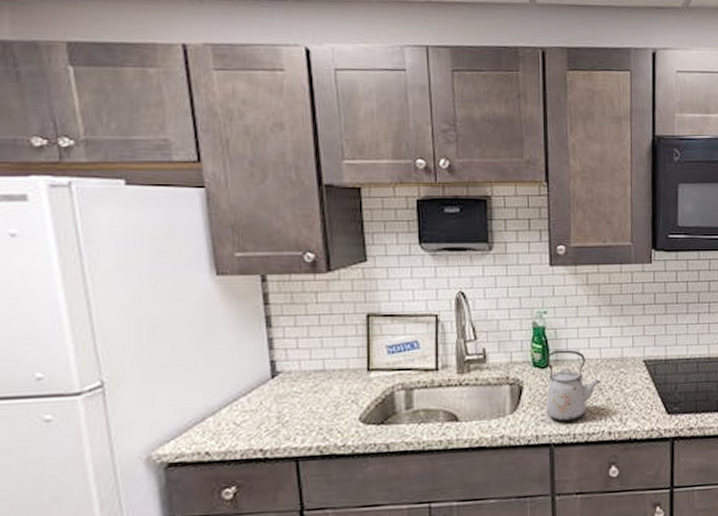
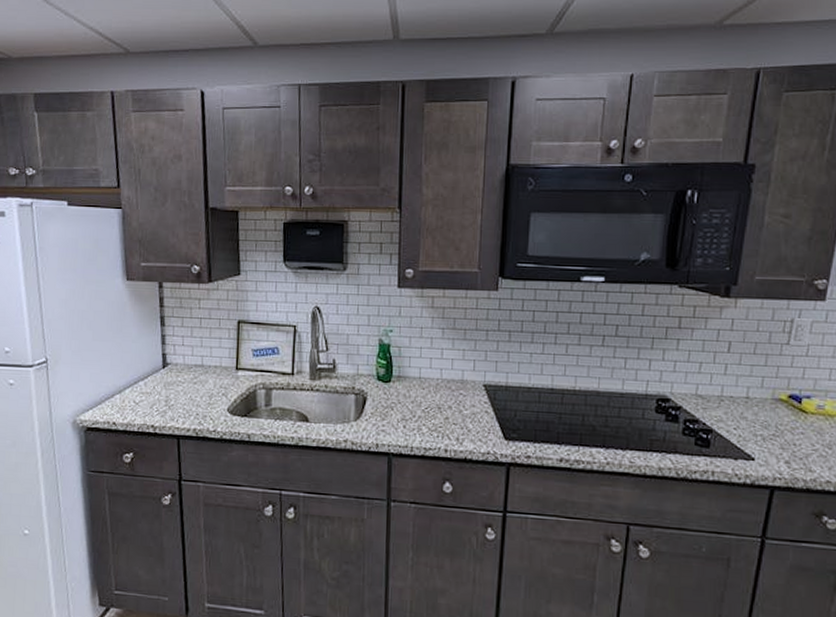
kettle: present [546,349,601,422] -> none [388,367,440,435]

